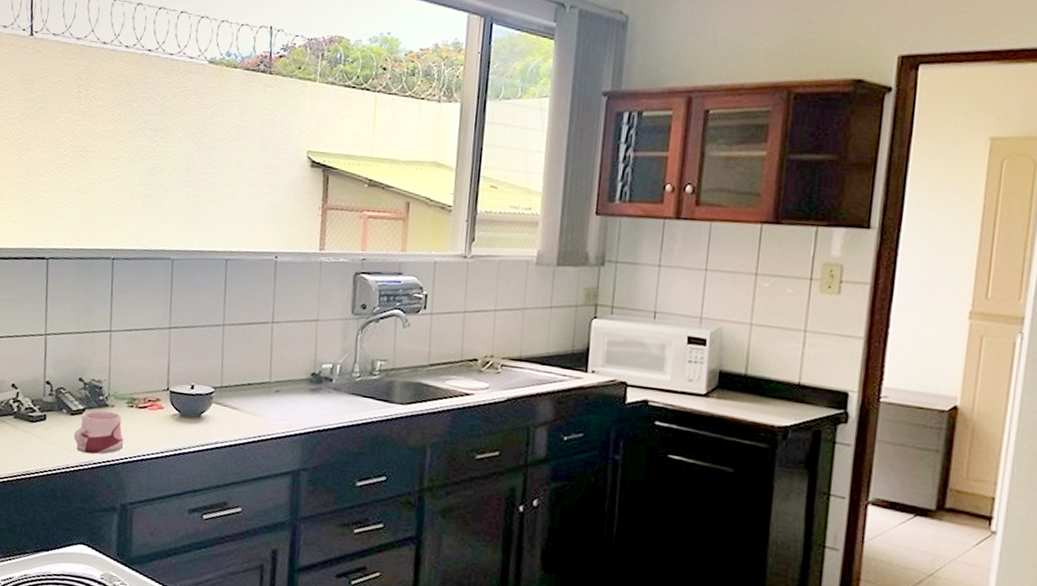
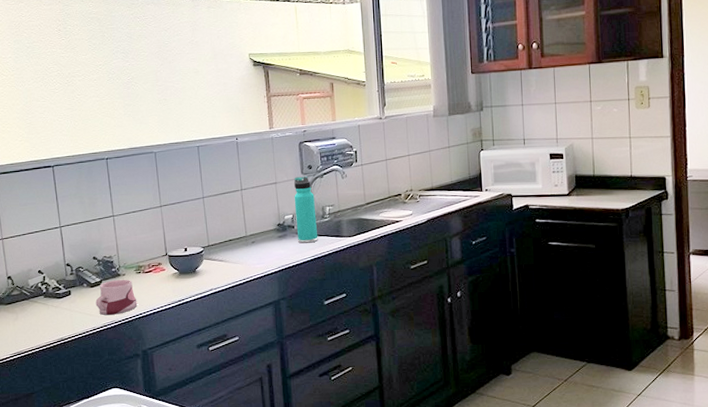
thermos bottle: none [334,316,364,405] -> present [293,176,318,243]

